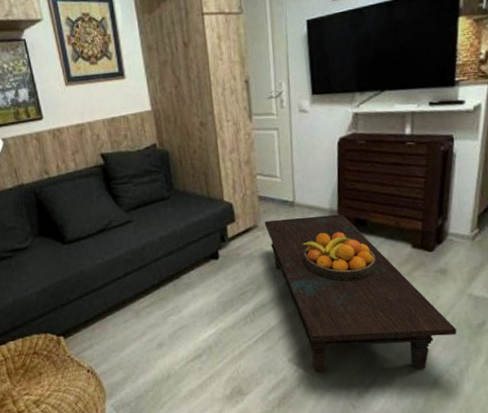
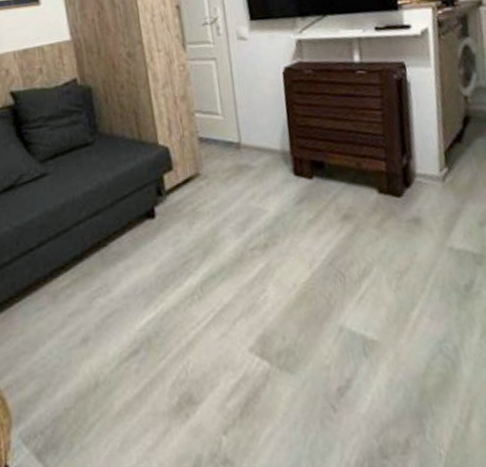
coffee table: present [264,214,457,373] -> none [207,155,444,365]
fruit bowl: present [302,232,377,282] -> none [253,177,341,239]

